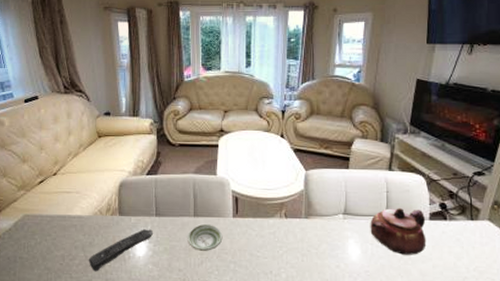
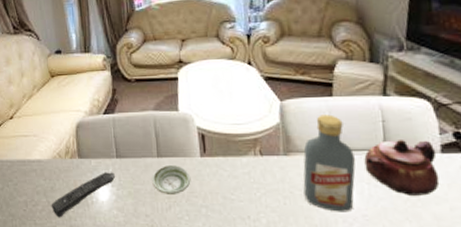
vodka: none [319,184,364,269] -> present [303,114,356,212]

